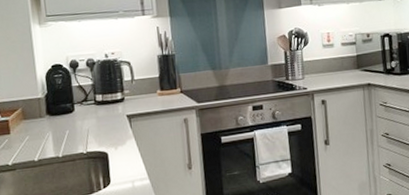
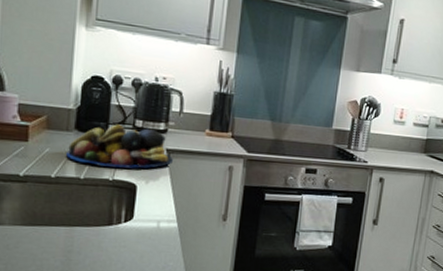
fruit bowl: none [43,100,134,143] -> present [66,124,173,169]

